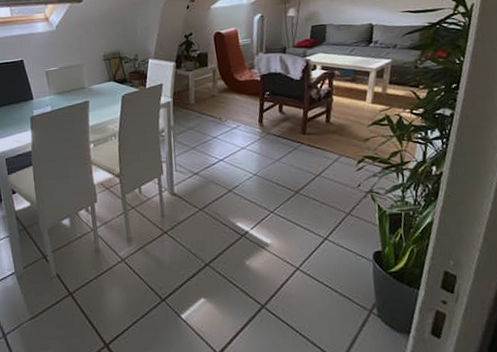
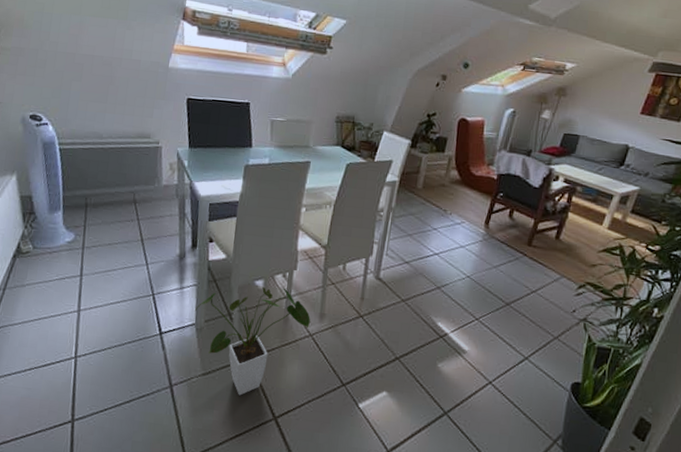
house plant: none [11,221,120,331] -> present [194,287,310,396]

